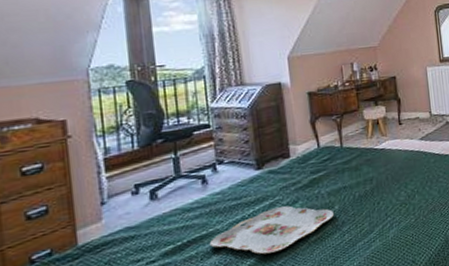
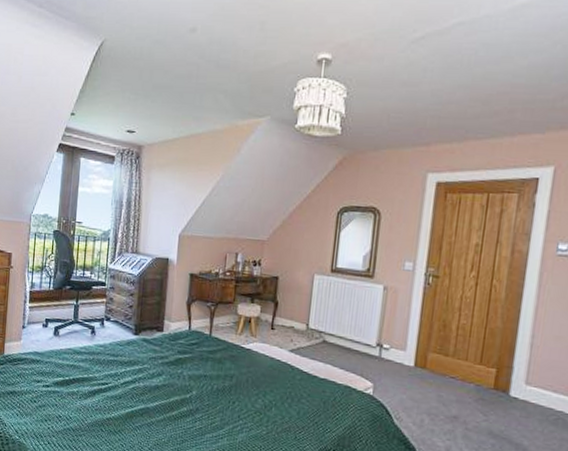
serving tray: present [209,206,334,255] -> none [87,374,190,415]

